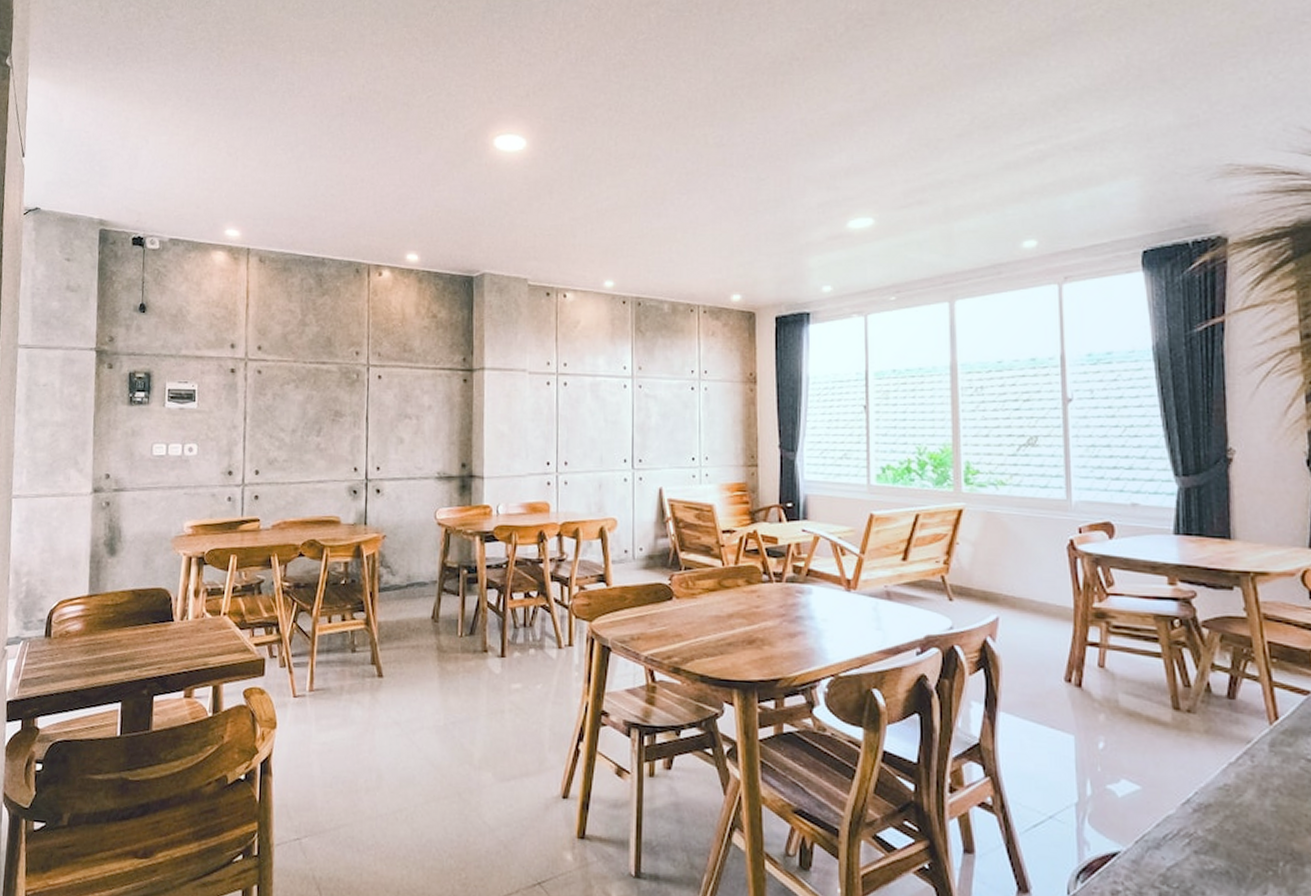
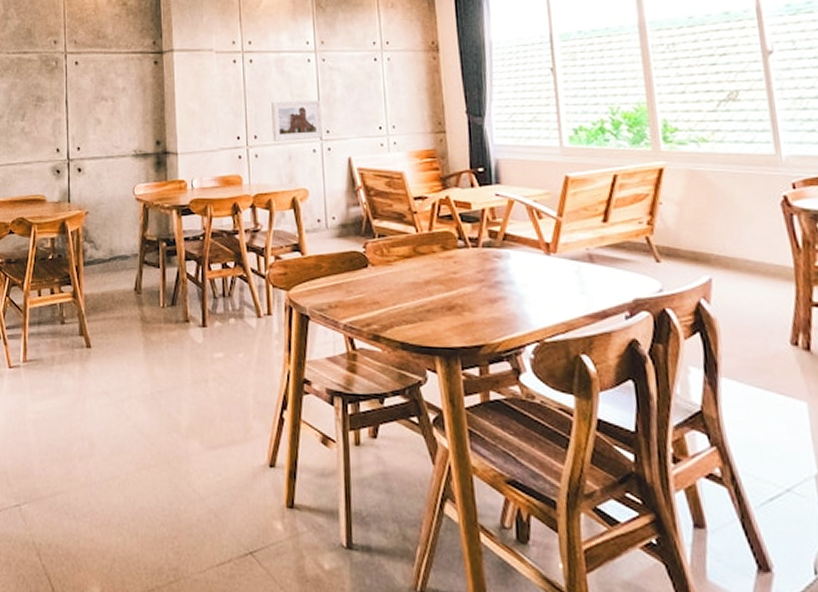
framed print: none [583,427,635,469] -> present [271,100,323,141]

